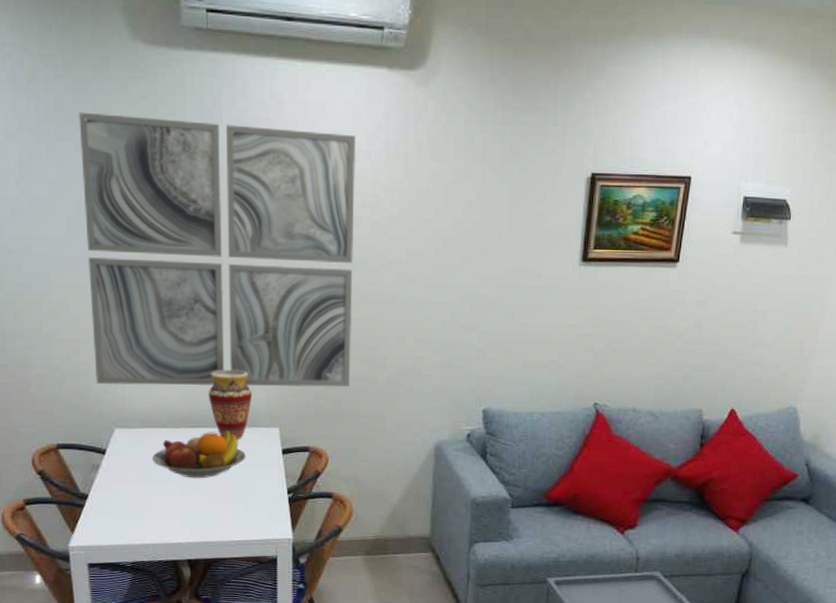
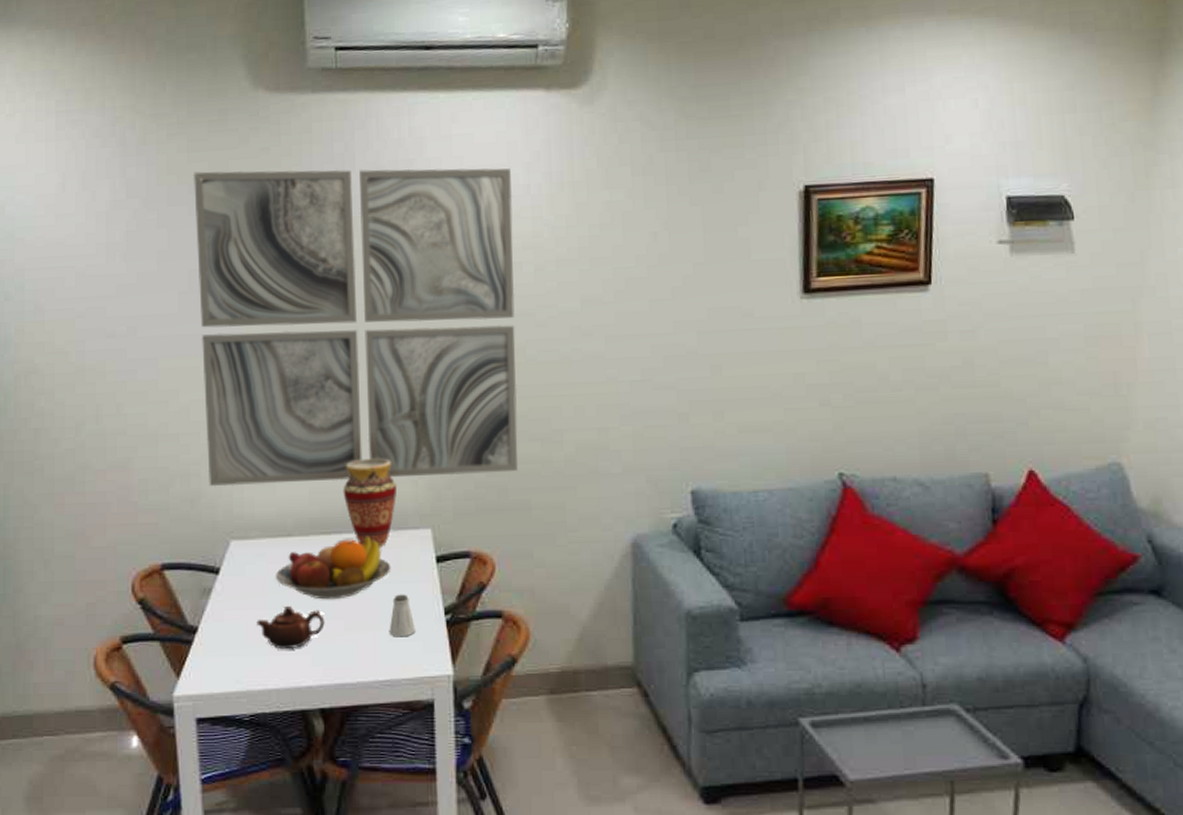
teapot: none [136,481,192,515] -> present [256,605,325,650]
saltshaker: none [243,476,264,509] -> present [389,594,416,637]

